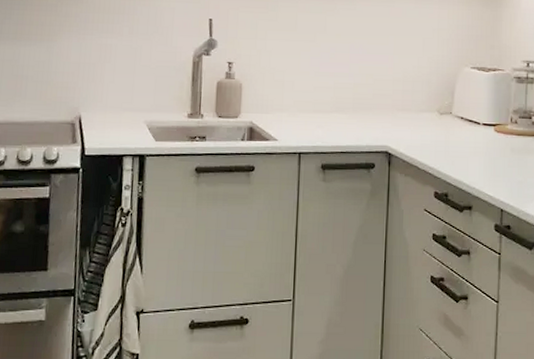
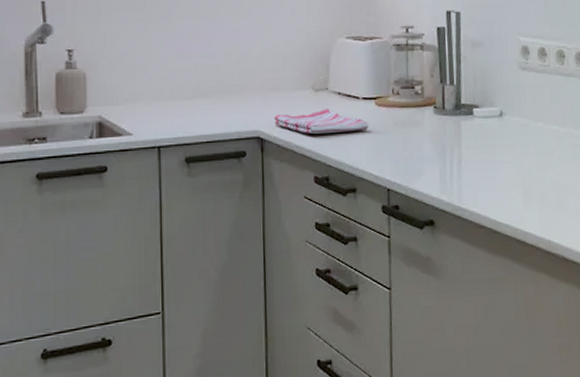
dish towel: none [402,131,487,154] -> present [274,108,369,135]

